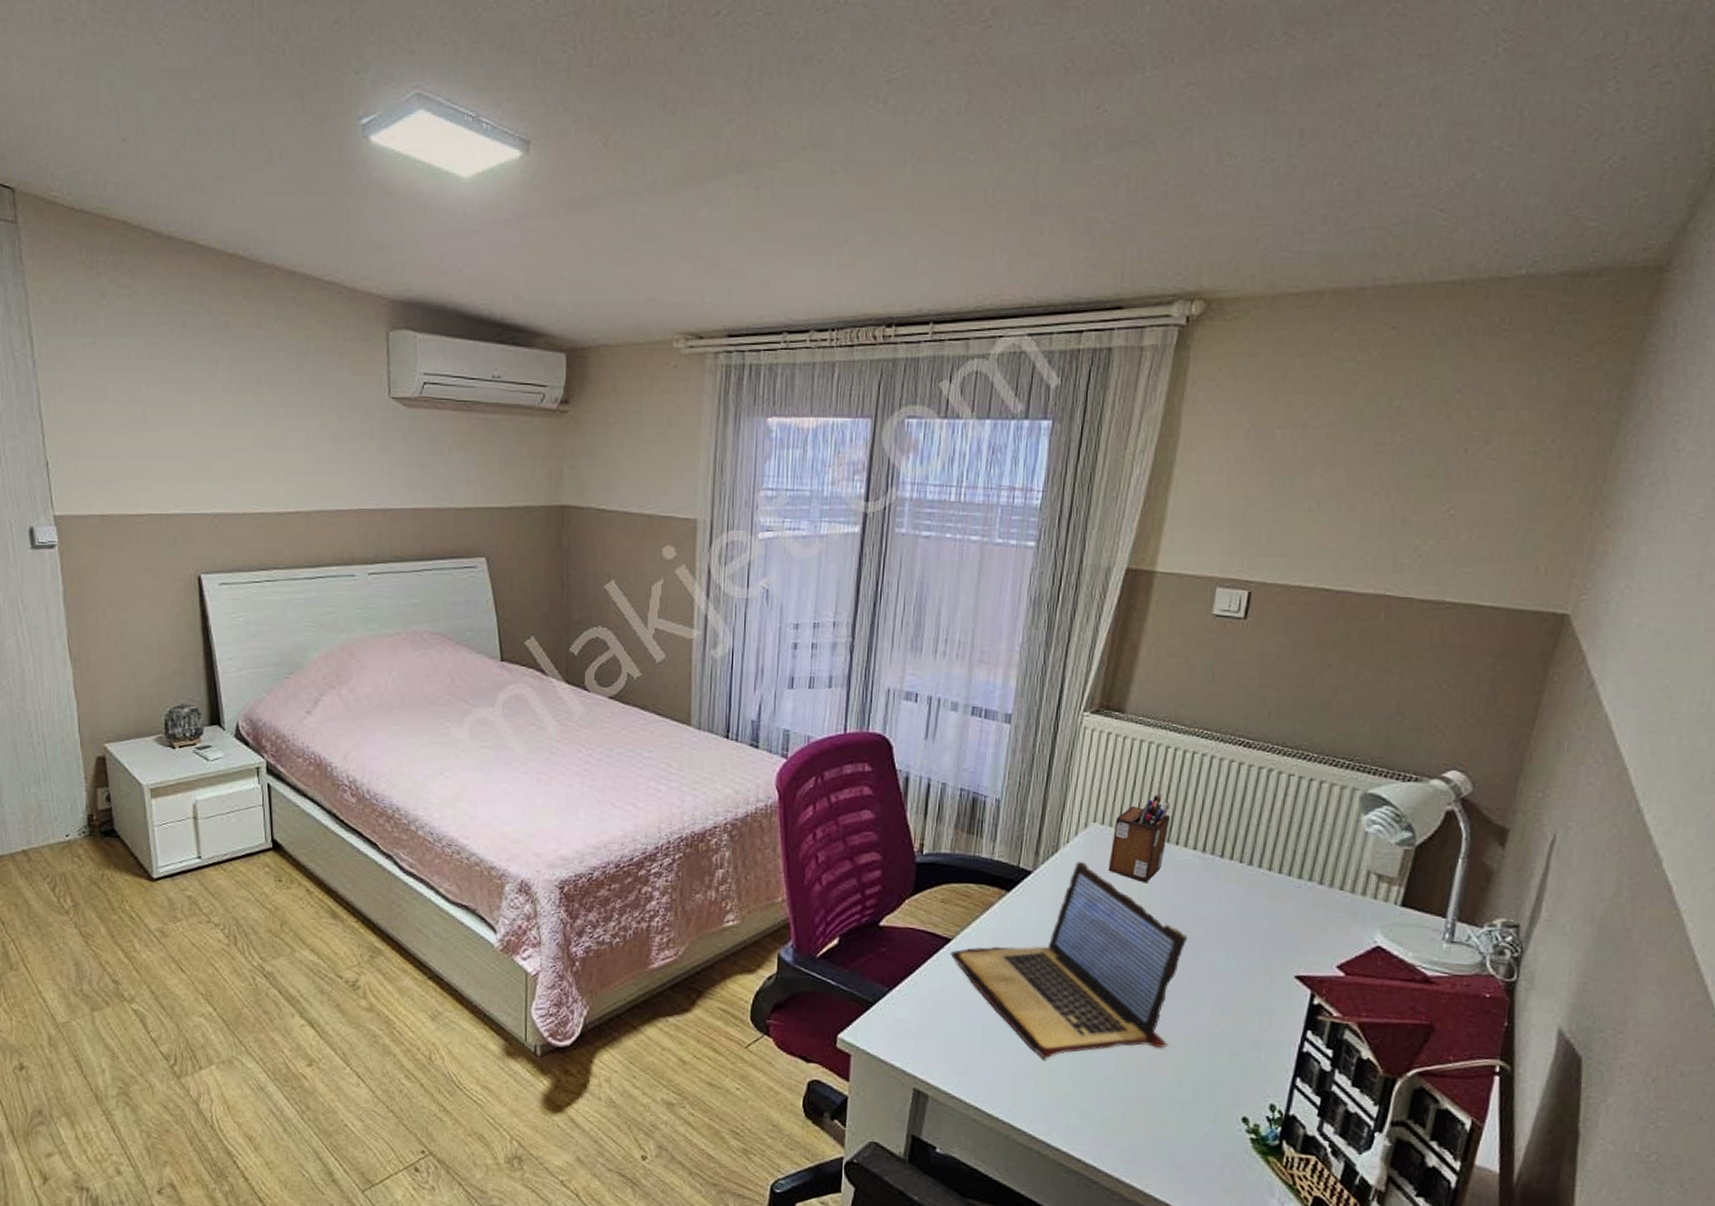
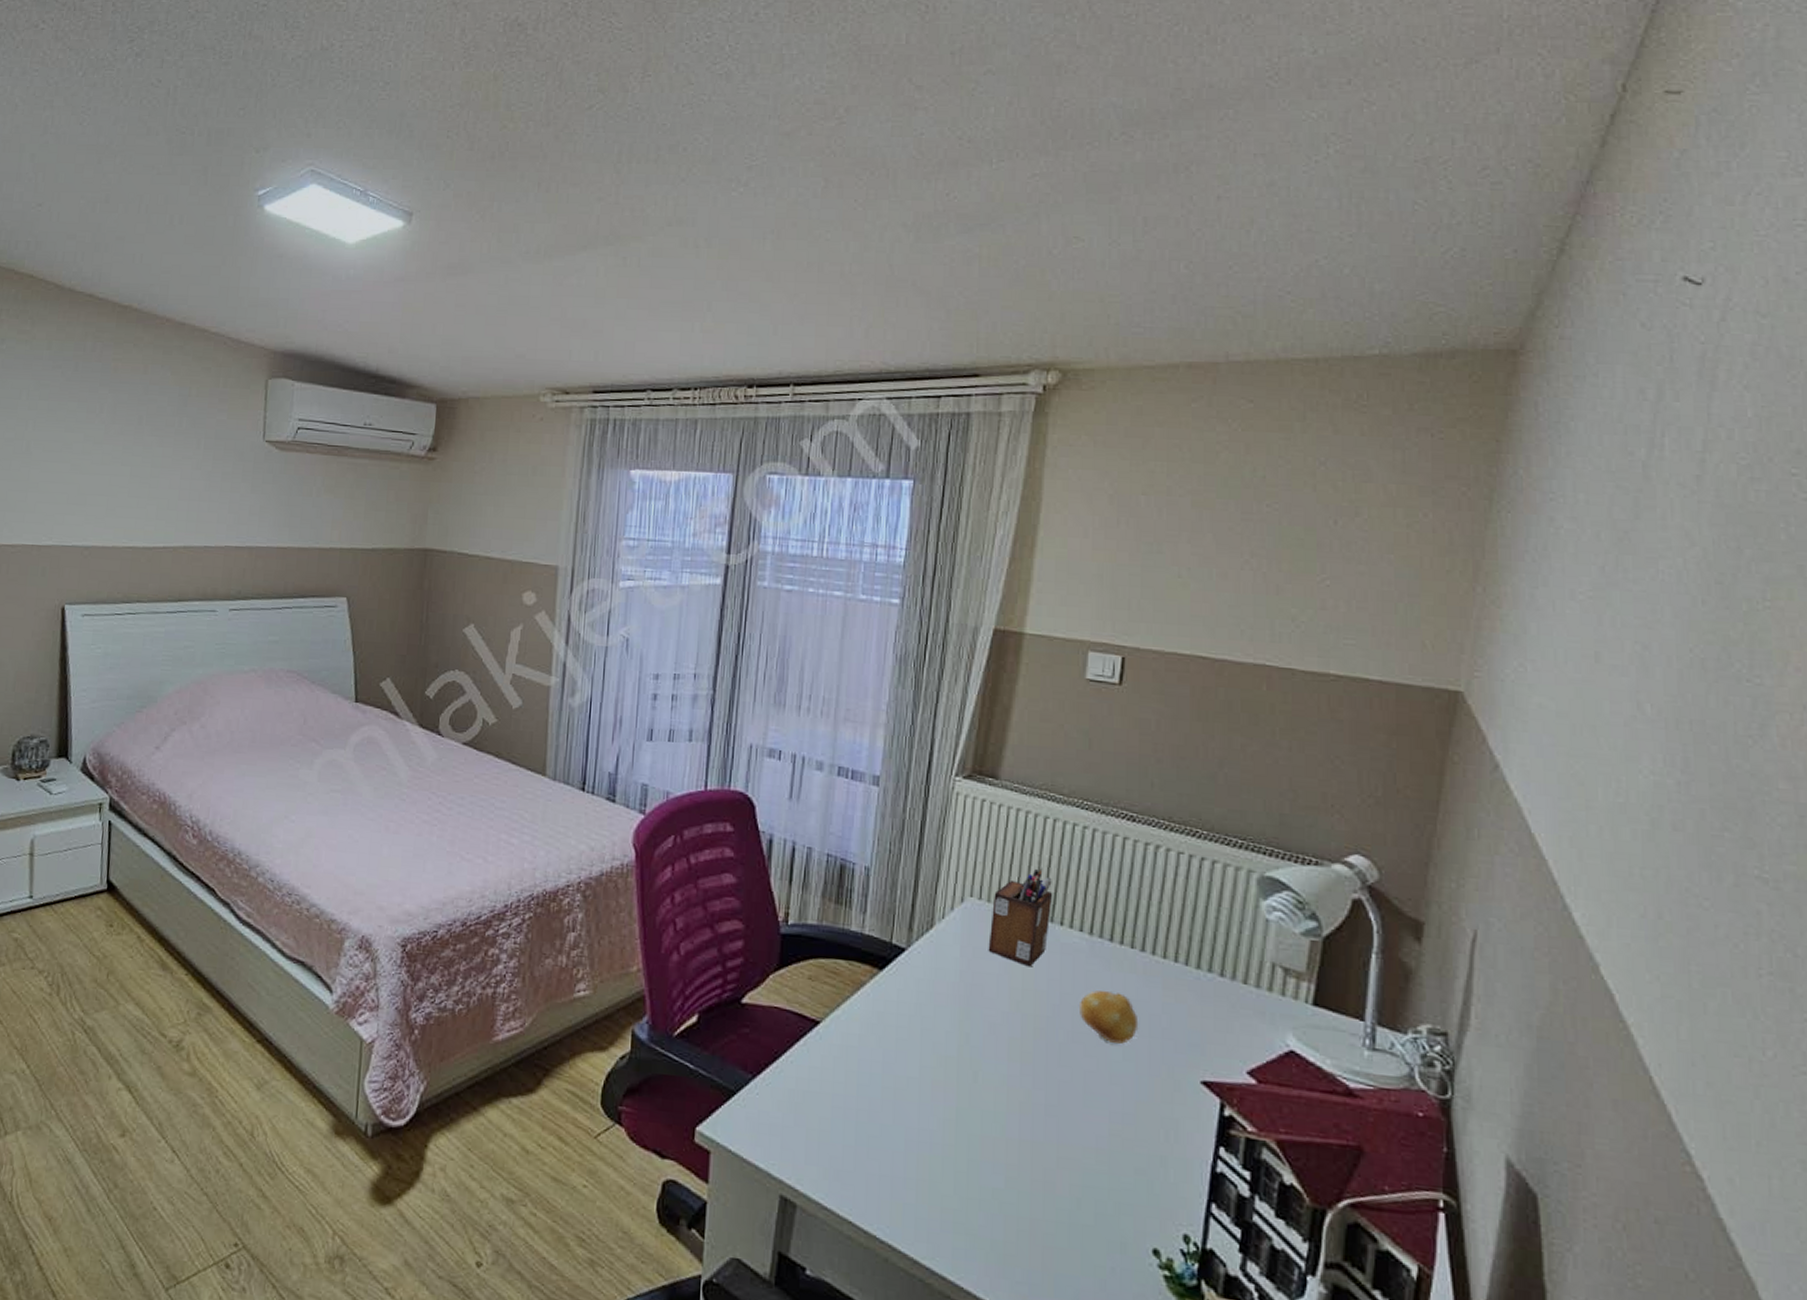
laptop: present [950,862,1188,1060] -> none [818,940,1079,1168]
fruit: none [1189,901,1242,947] -> present [1080,990,1139,1044]

